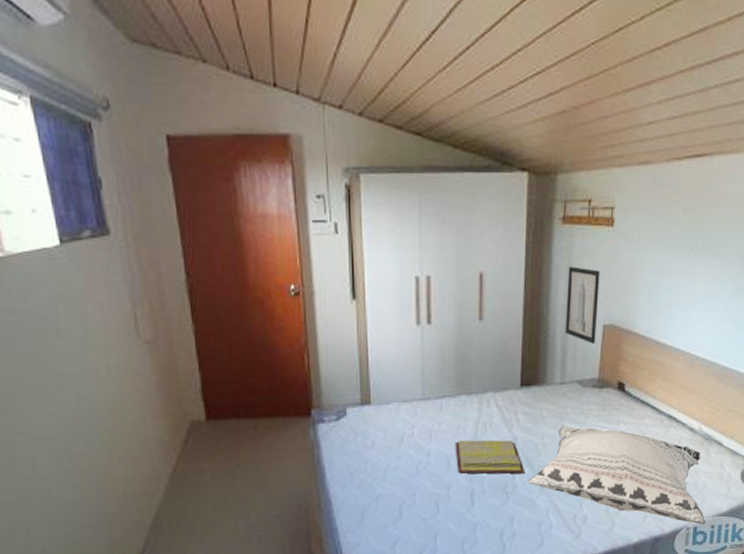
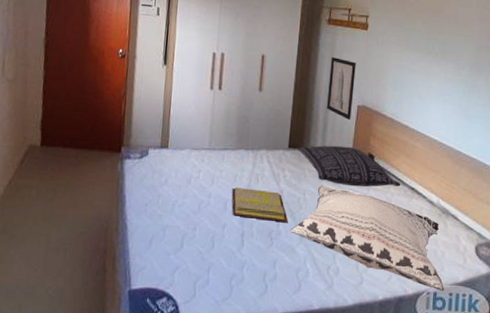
pillow: none [530,376,657,423] -> present [296,145,401,187]

